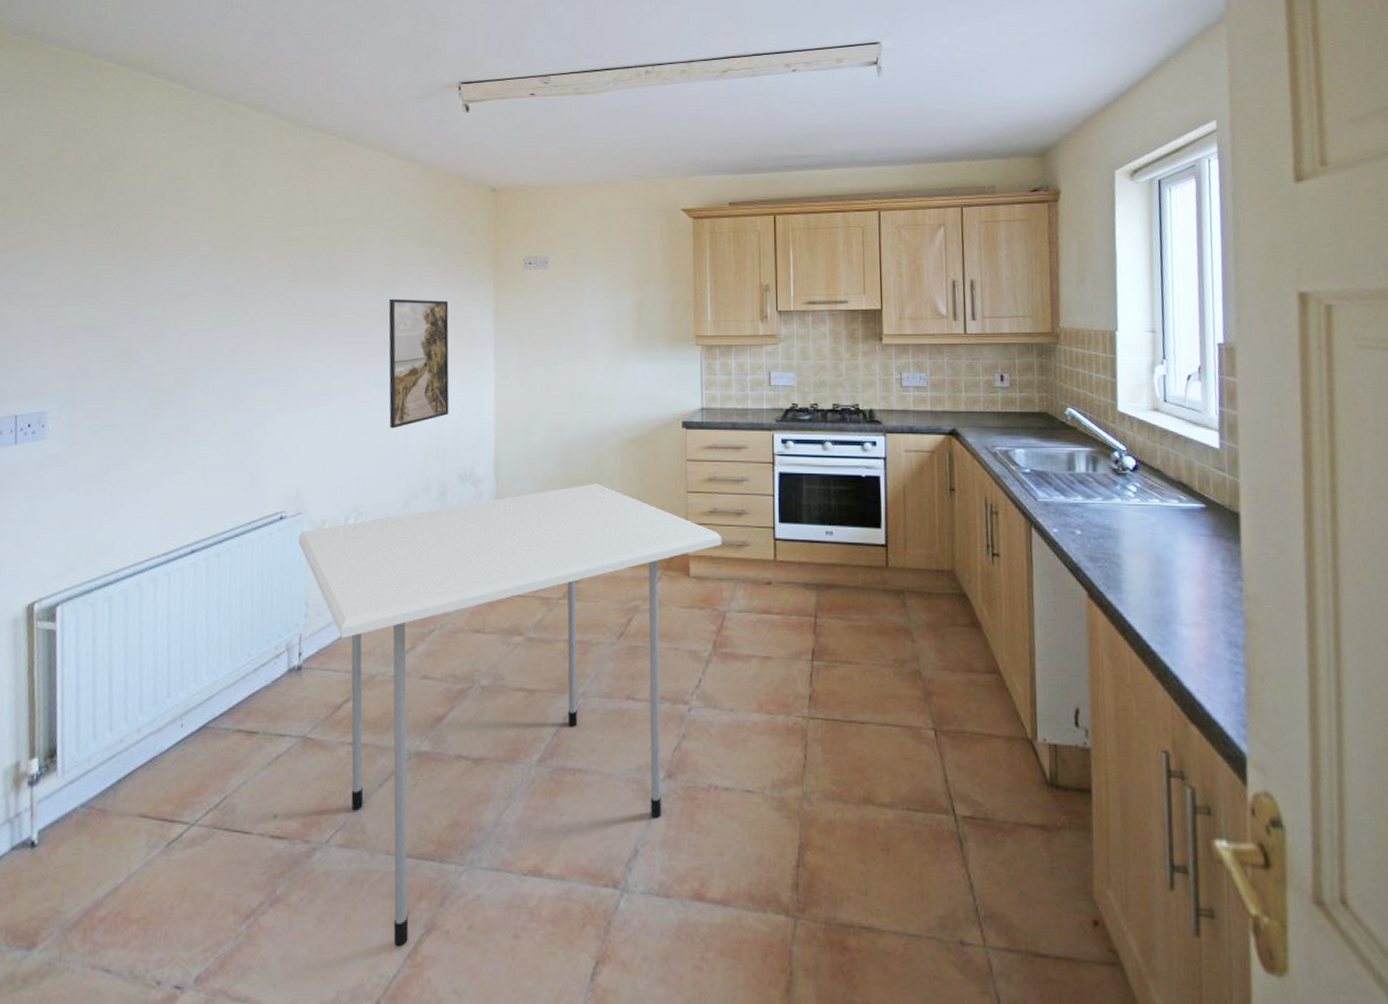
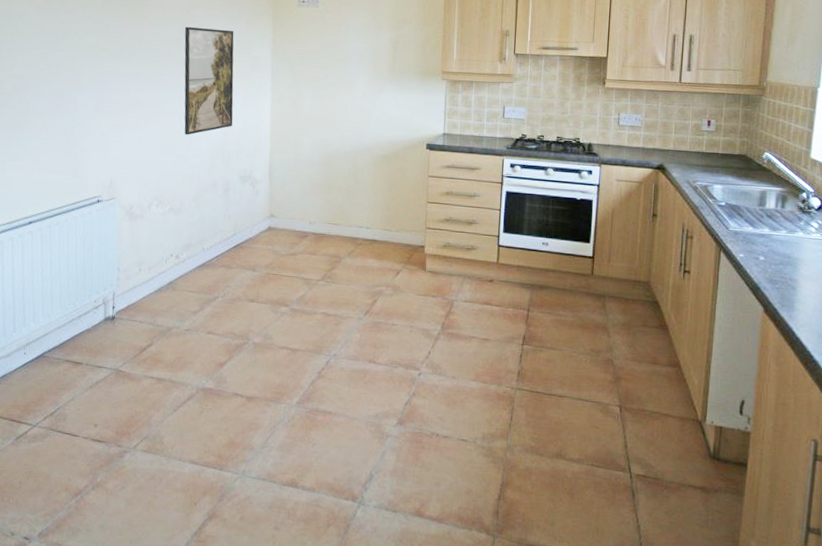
dining table: present [298,483,722,947] -> none [111,190,455,527]

